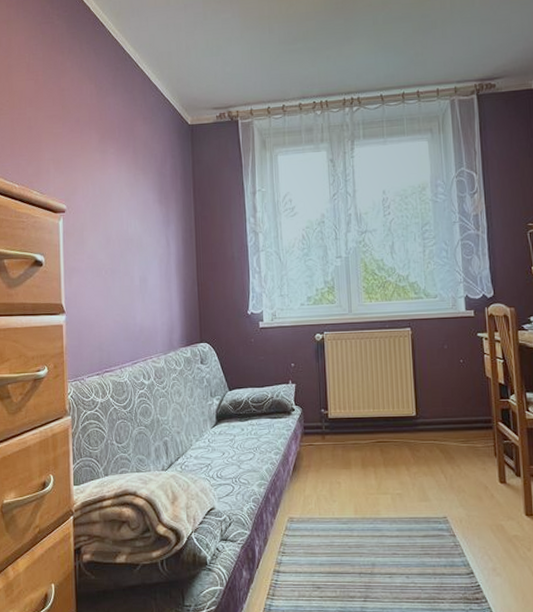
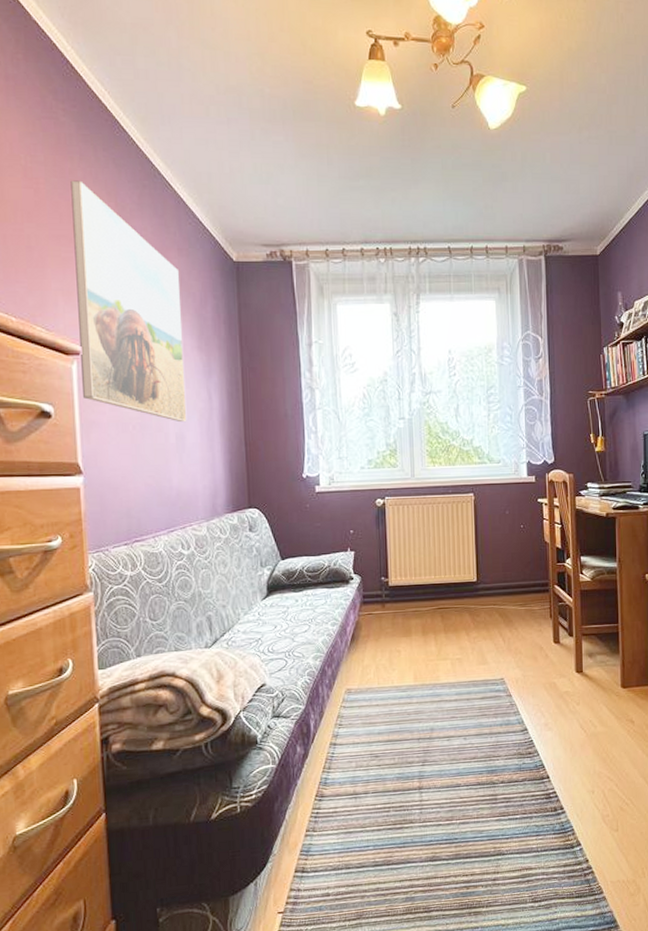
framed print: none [62,70,149,267] -> present [70,180,187,423]

